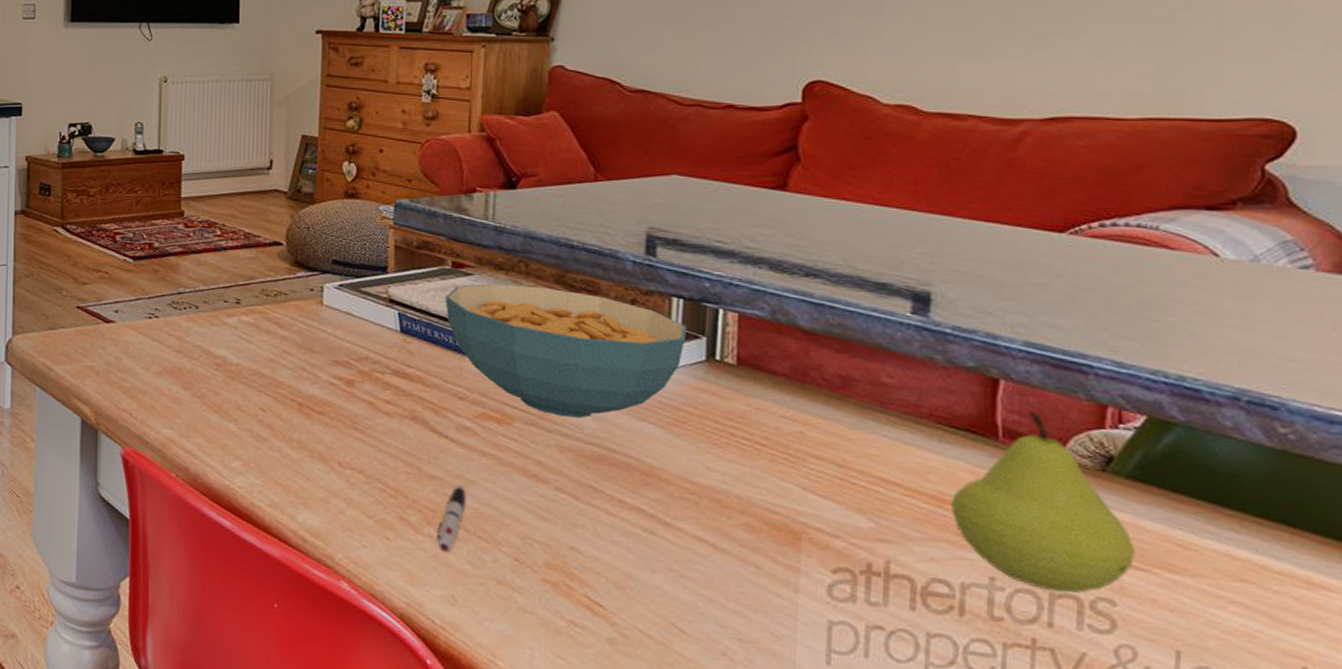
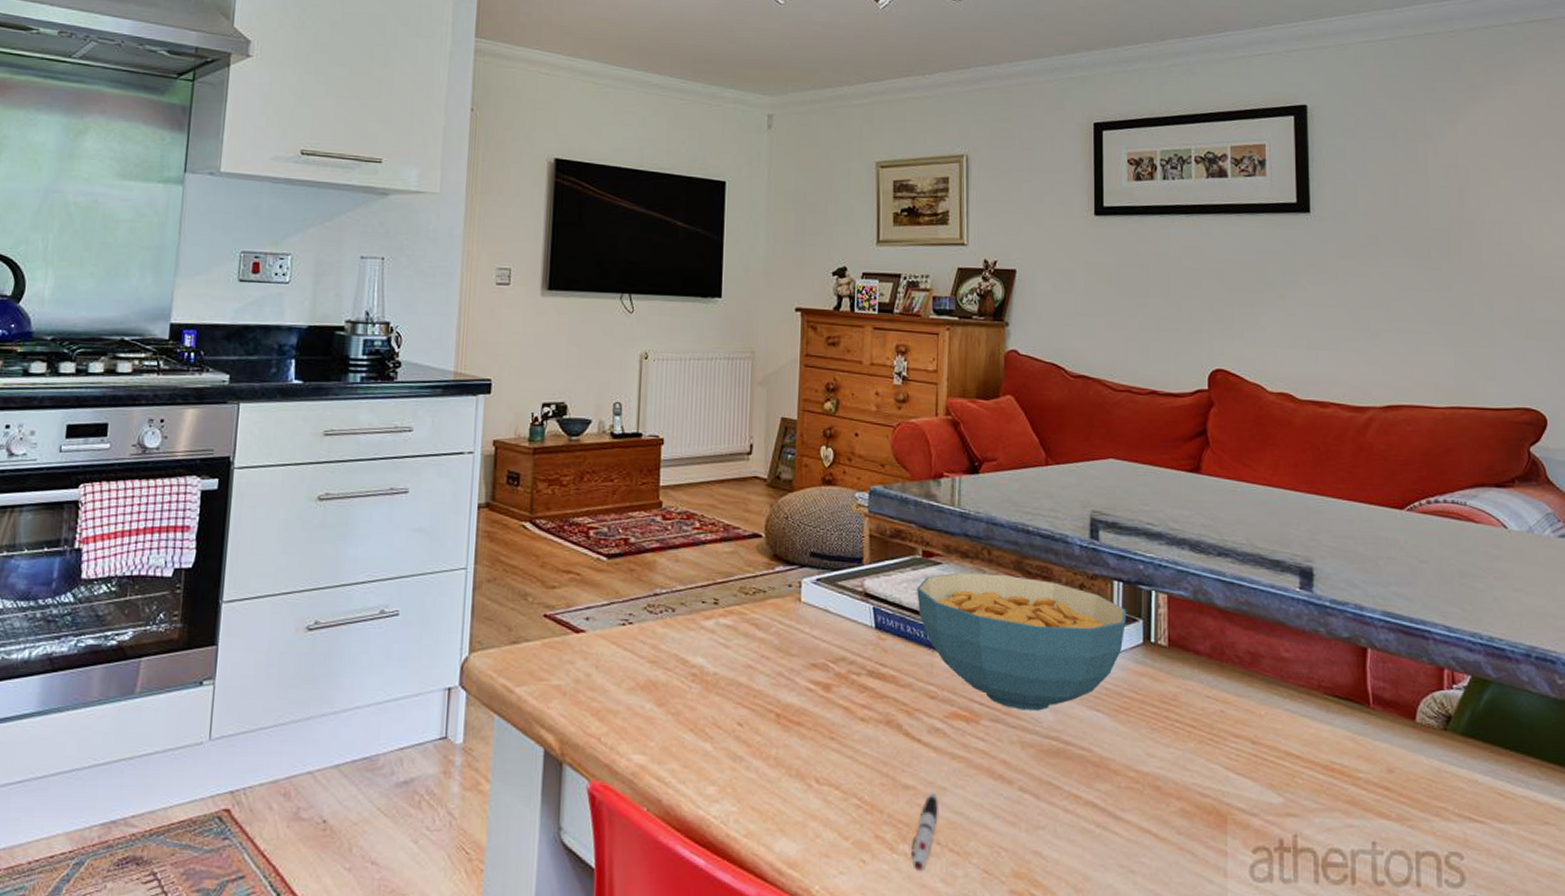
fruit: present [951,411,1135,594] -> none [1339,677,1473,851]

